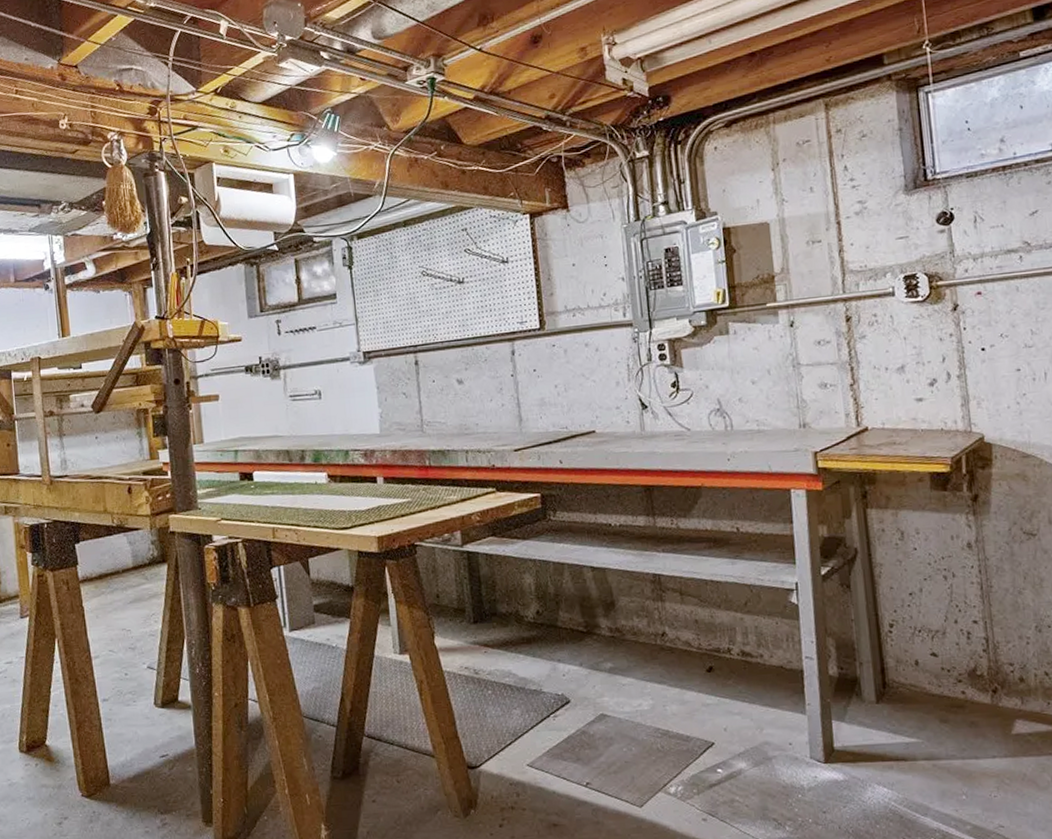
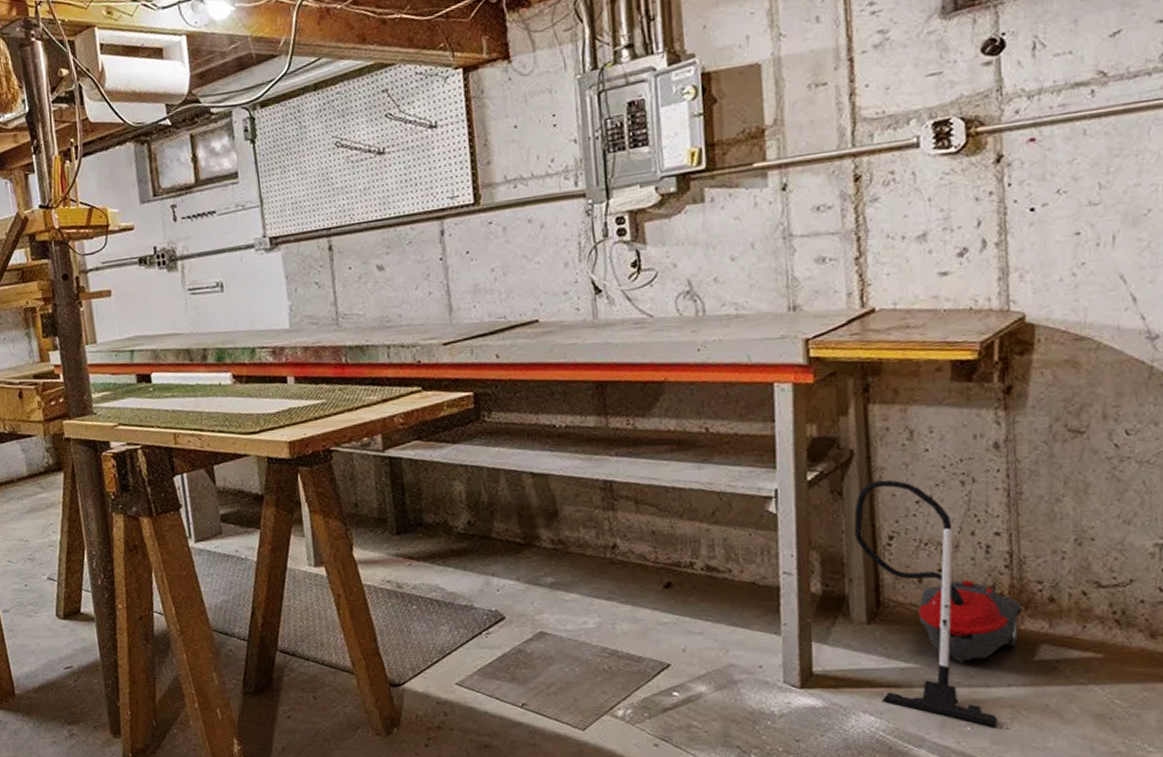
vacuum cleaner: none [861,574,1000,795] -> present [853,479,1023,727]

